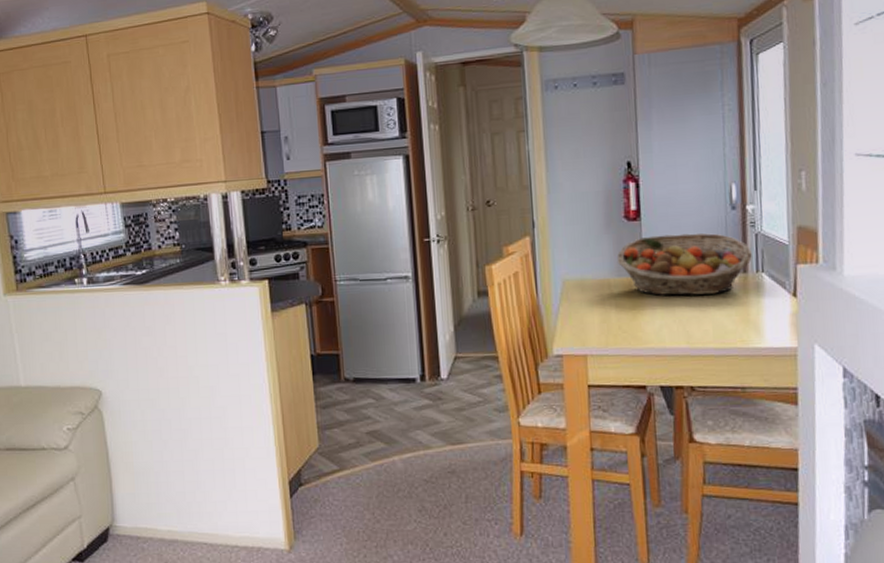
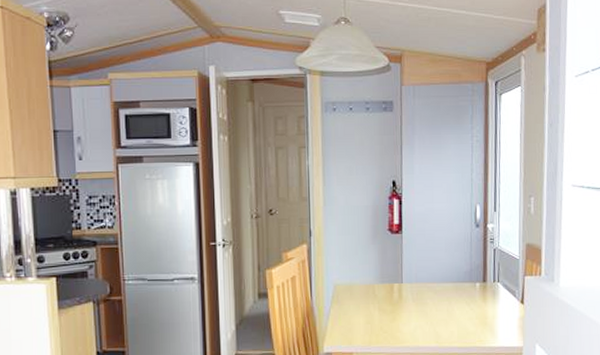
fruit basket: present [617,232,752,296] -> none [381,246,490,301]

